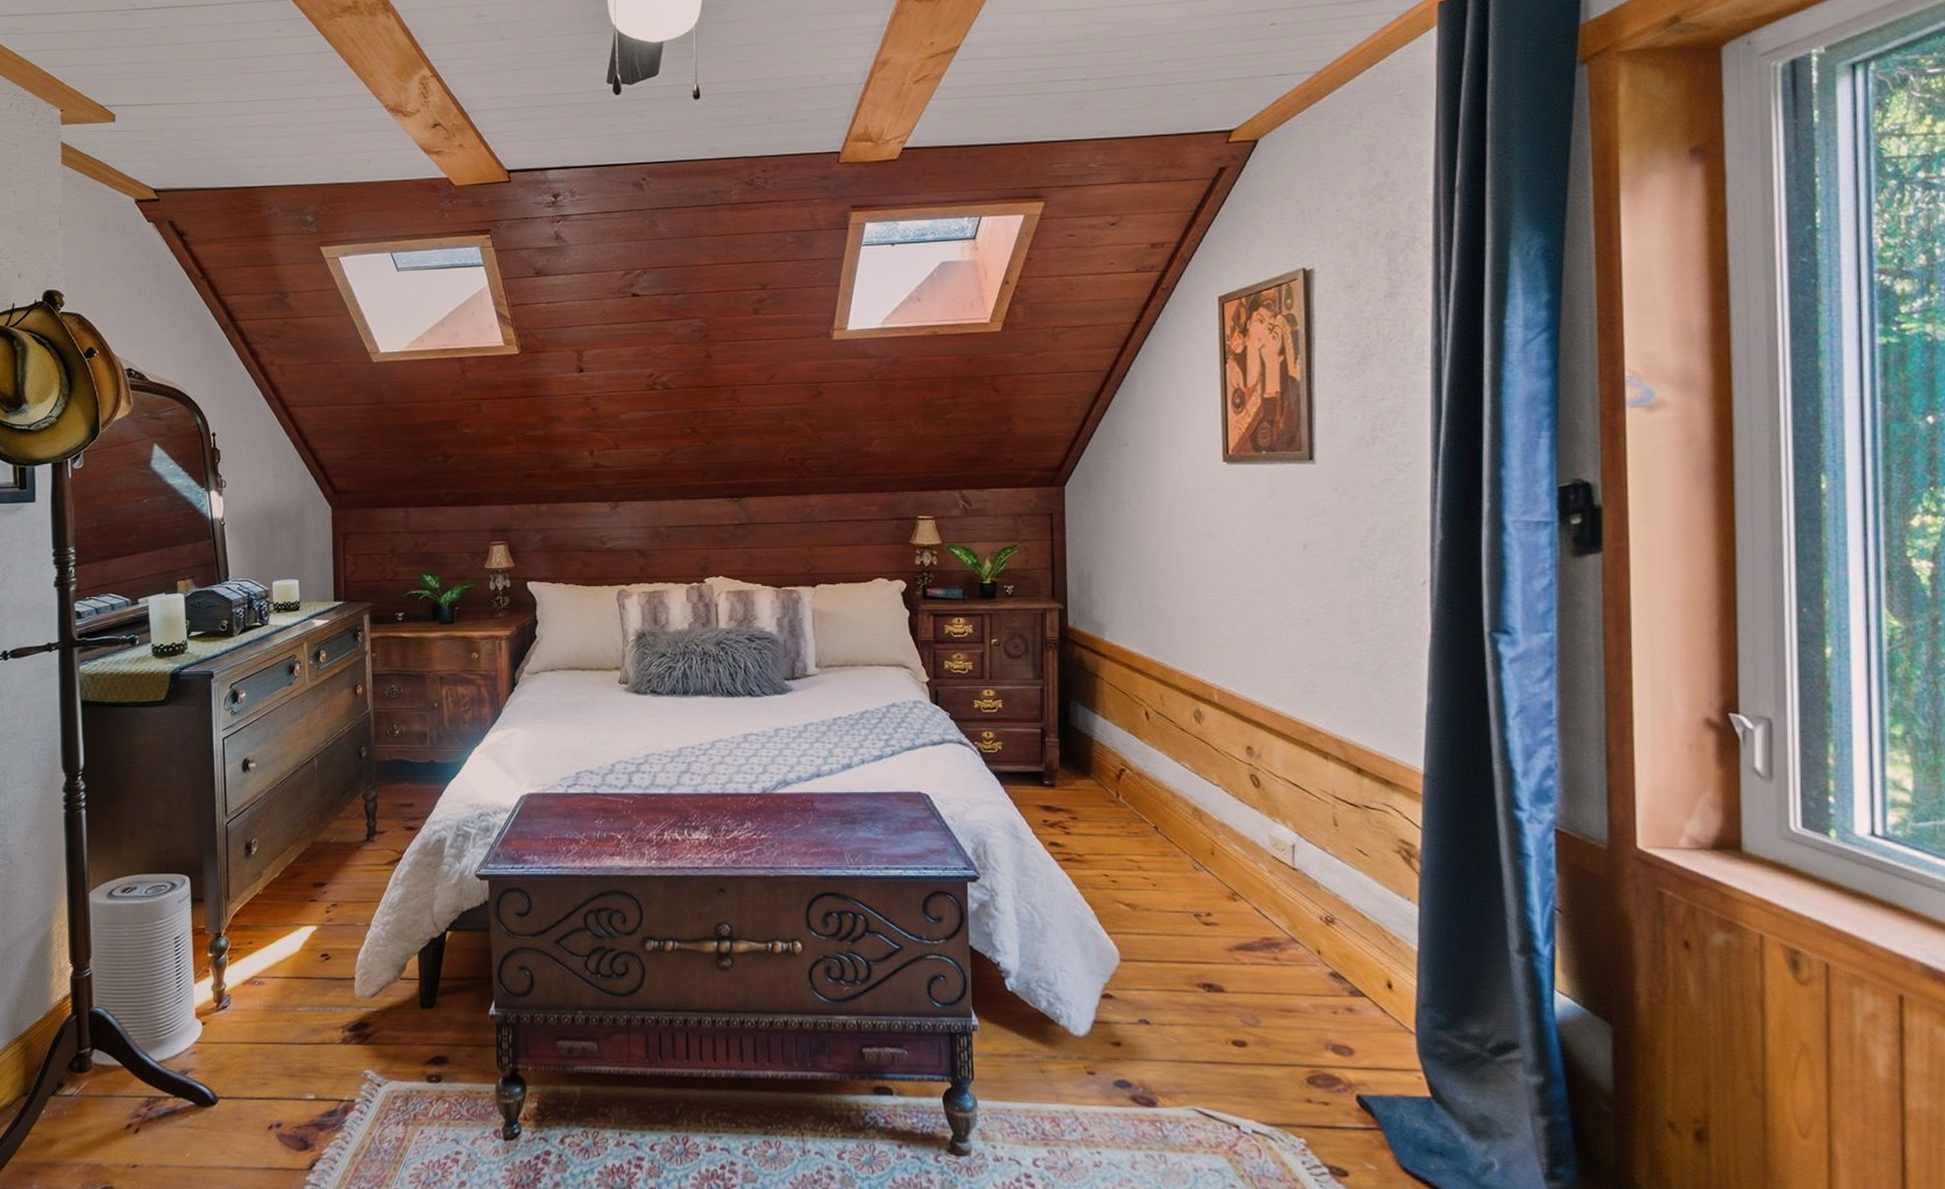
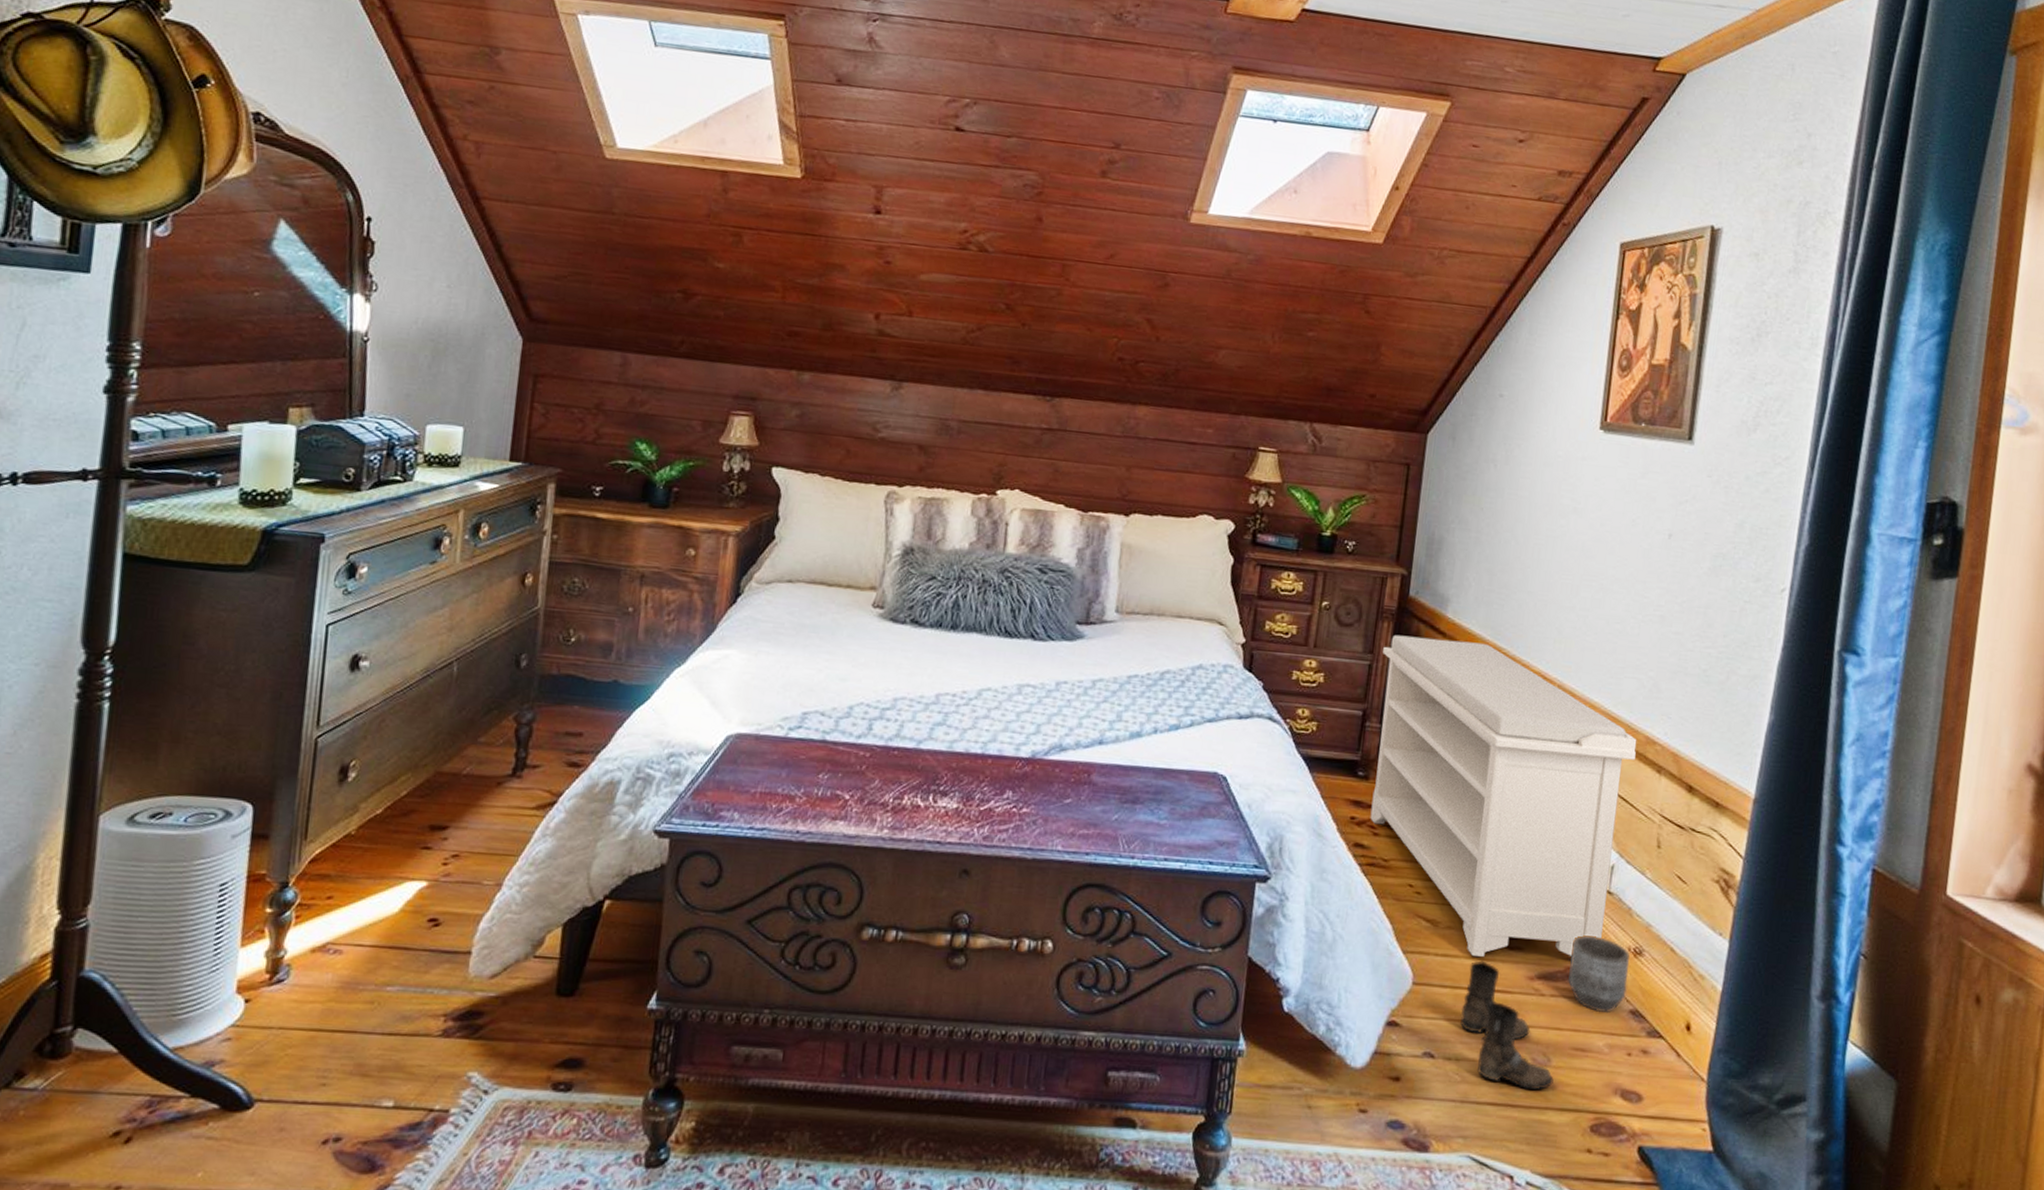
bench: none [1051,660,1301,933] -> present [1370,634,1637,957]
boots: none [1168,937,1265,1049] -> present [1459,960,1554,1091]
planter: none [1265,909,1324,977] -> present [1567,935,1630,1014]

